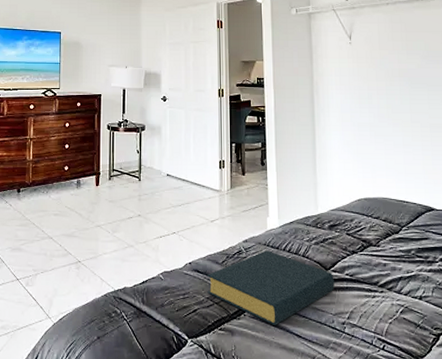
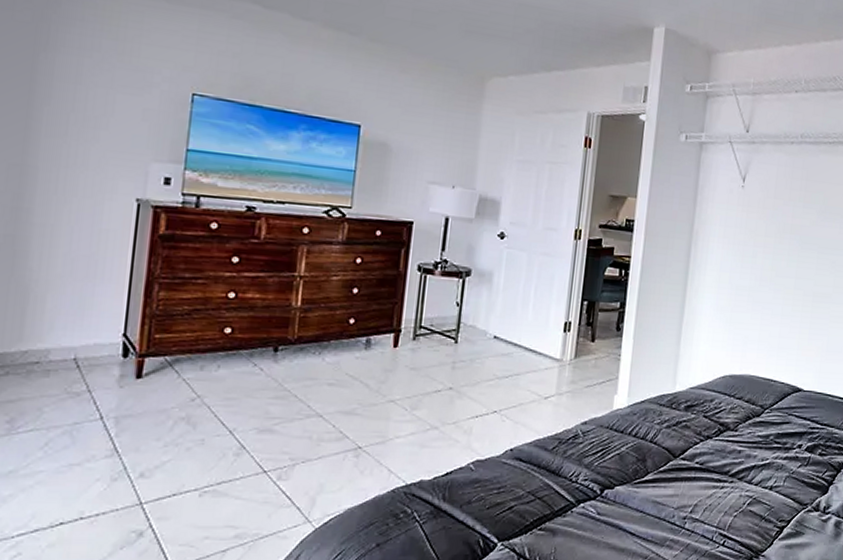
hardback book: present [207,250,334,325] -> none [529,434,682,523]

